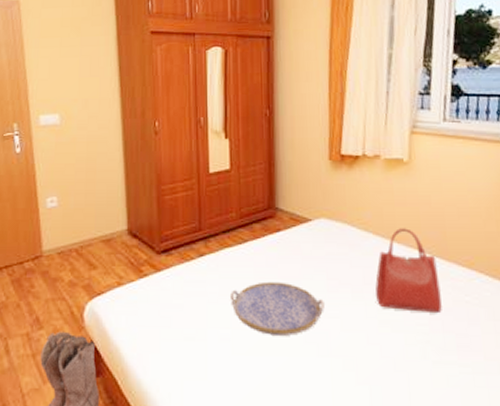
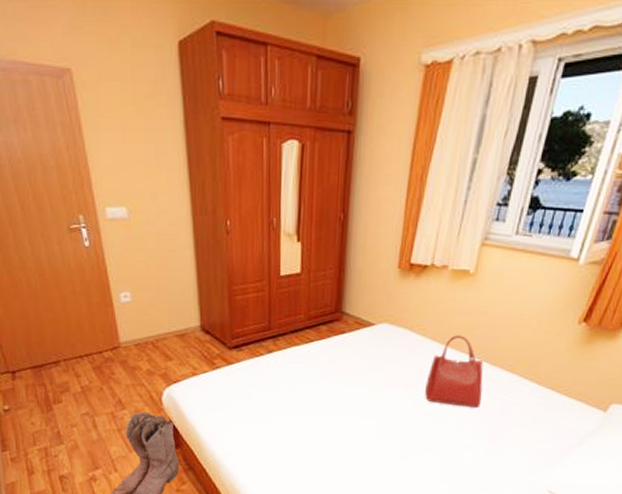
serving tray: present [230,281,324,336] -> none [295,377,379,422]

